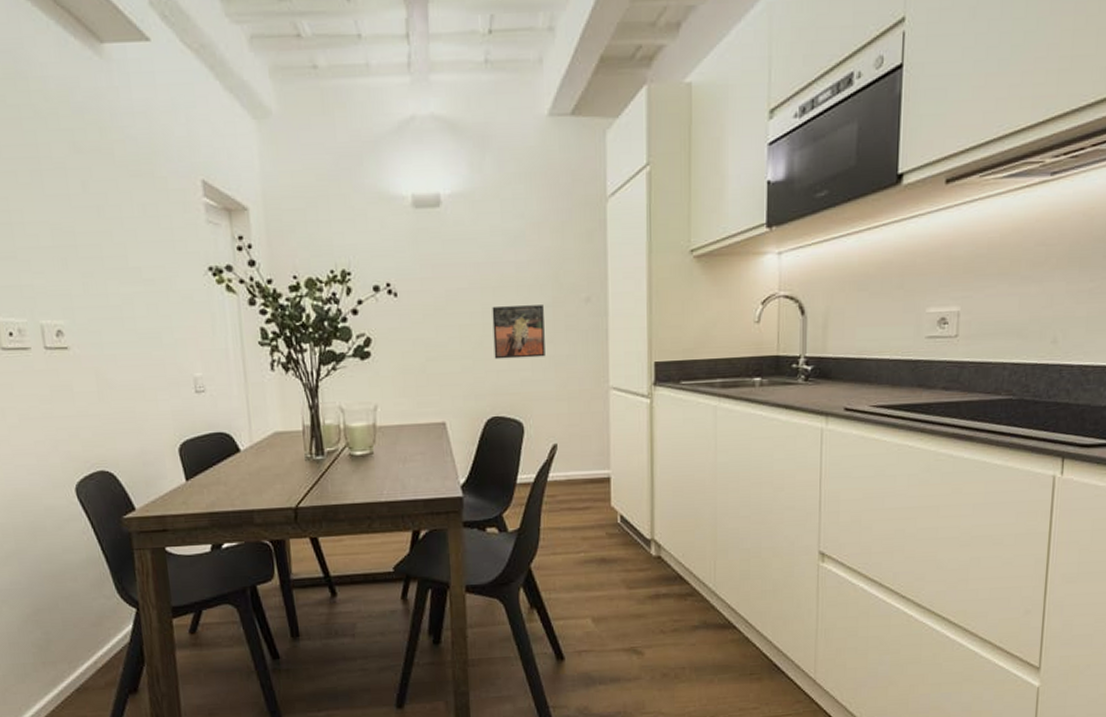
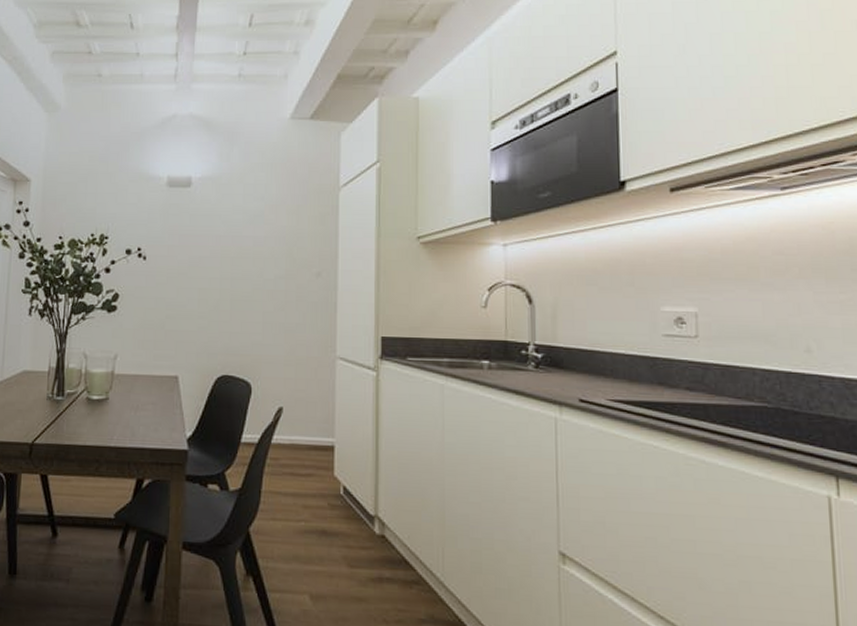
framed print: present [492,305,545,359] -> none [228,275,277,323]

